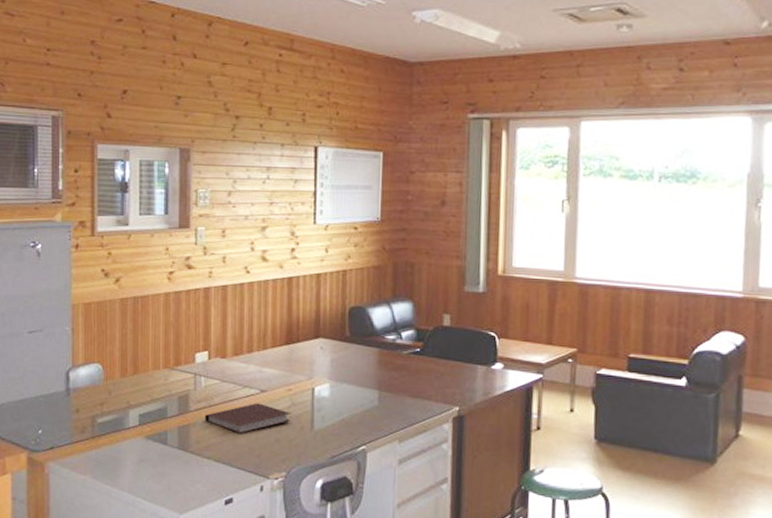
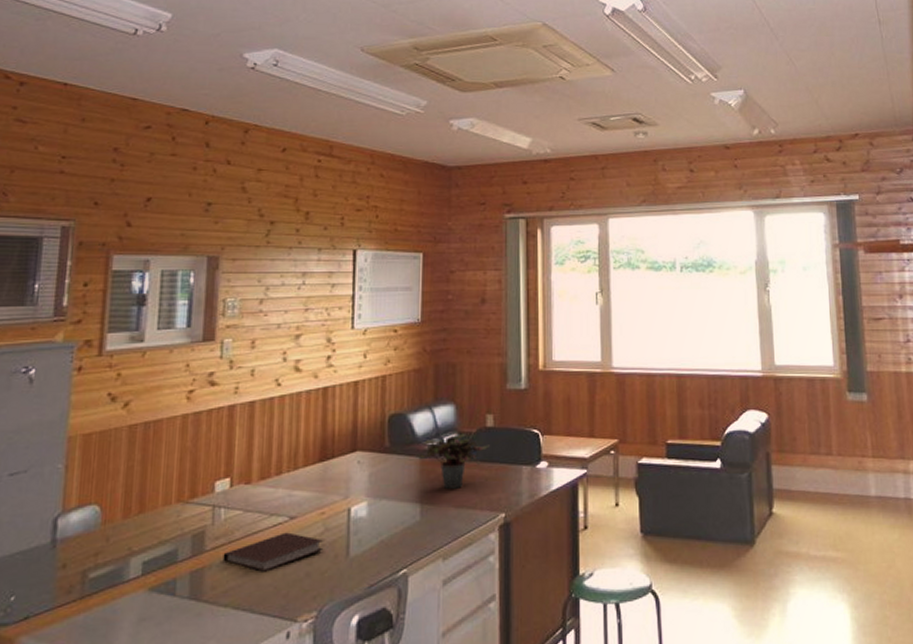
potted plant: none [374,330,446,380] -> present [415,433,490,489]

